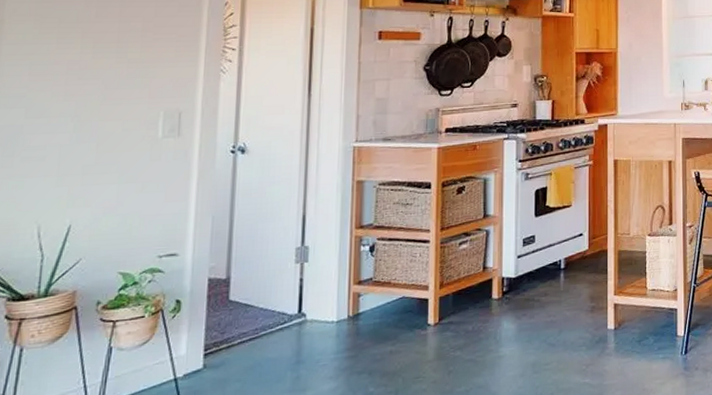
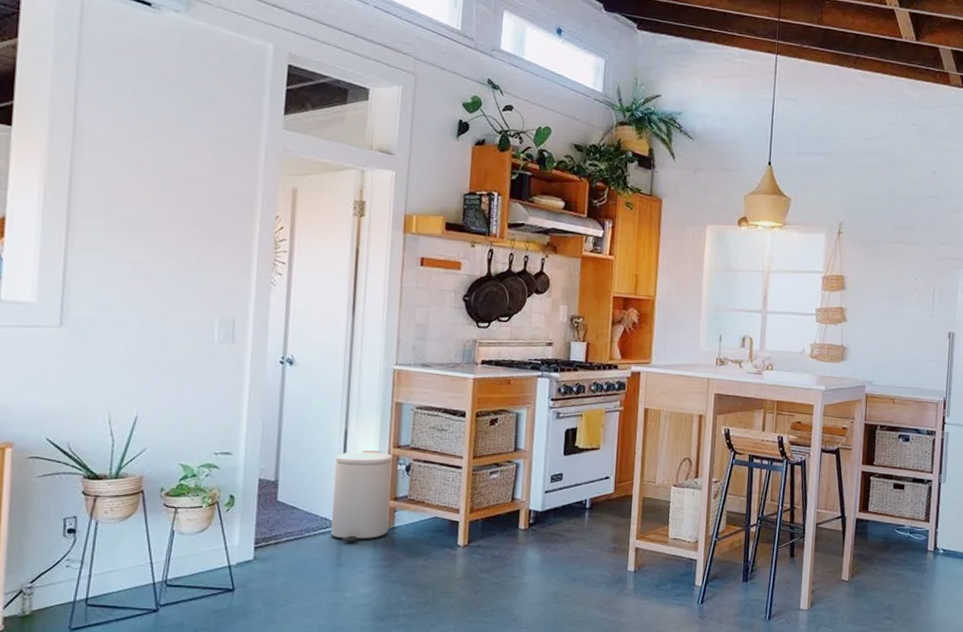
pedal bin: none [289,234,355,335] -> present [331,450,393,541]

